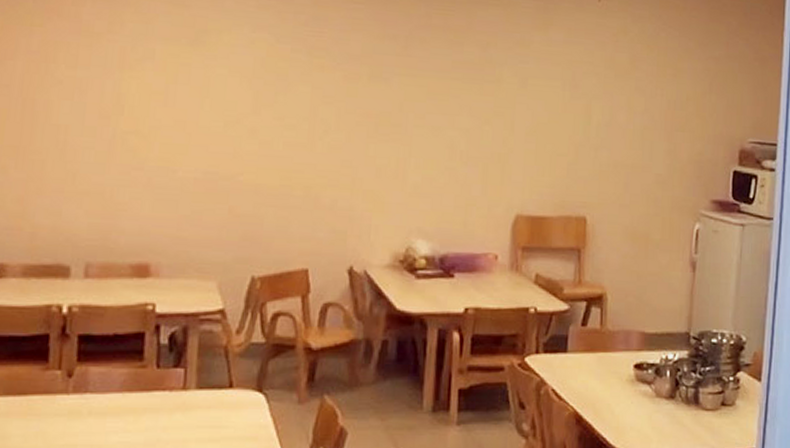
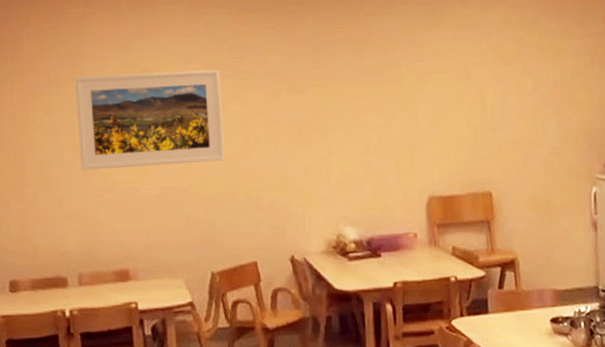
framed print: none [106,28,291,149] -> present [75,69,225,171]

